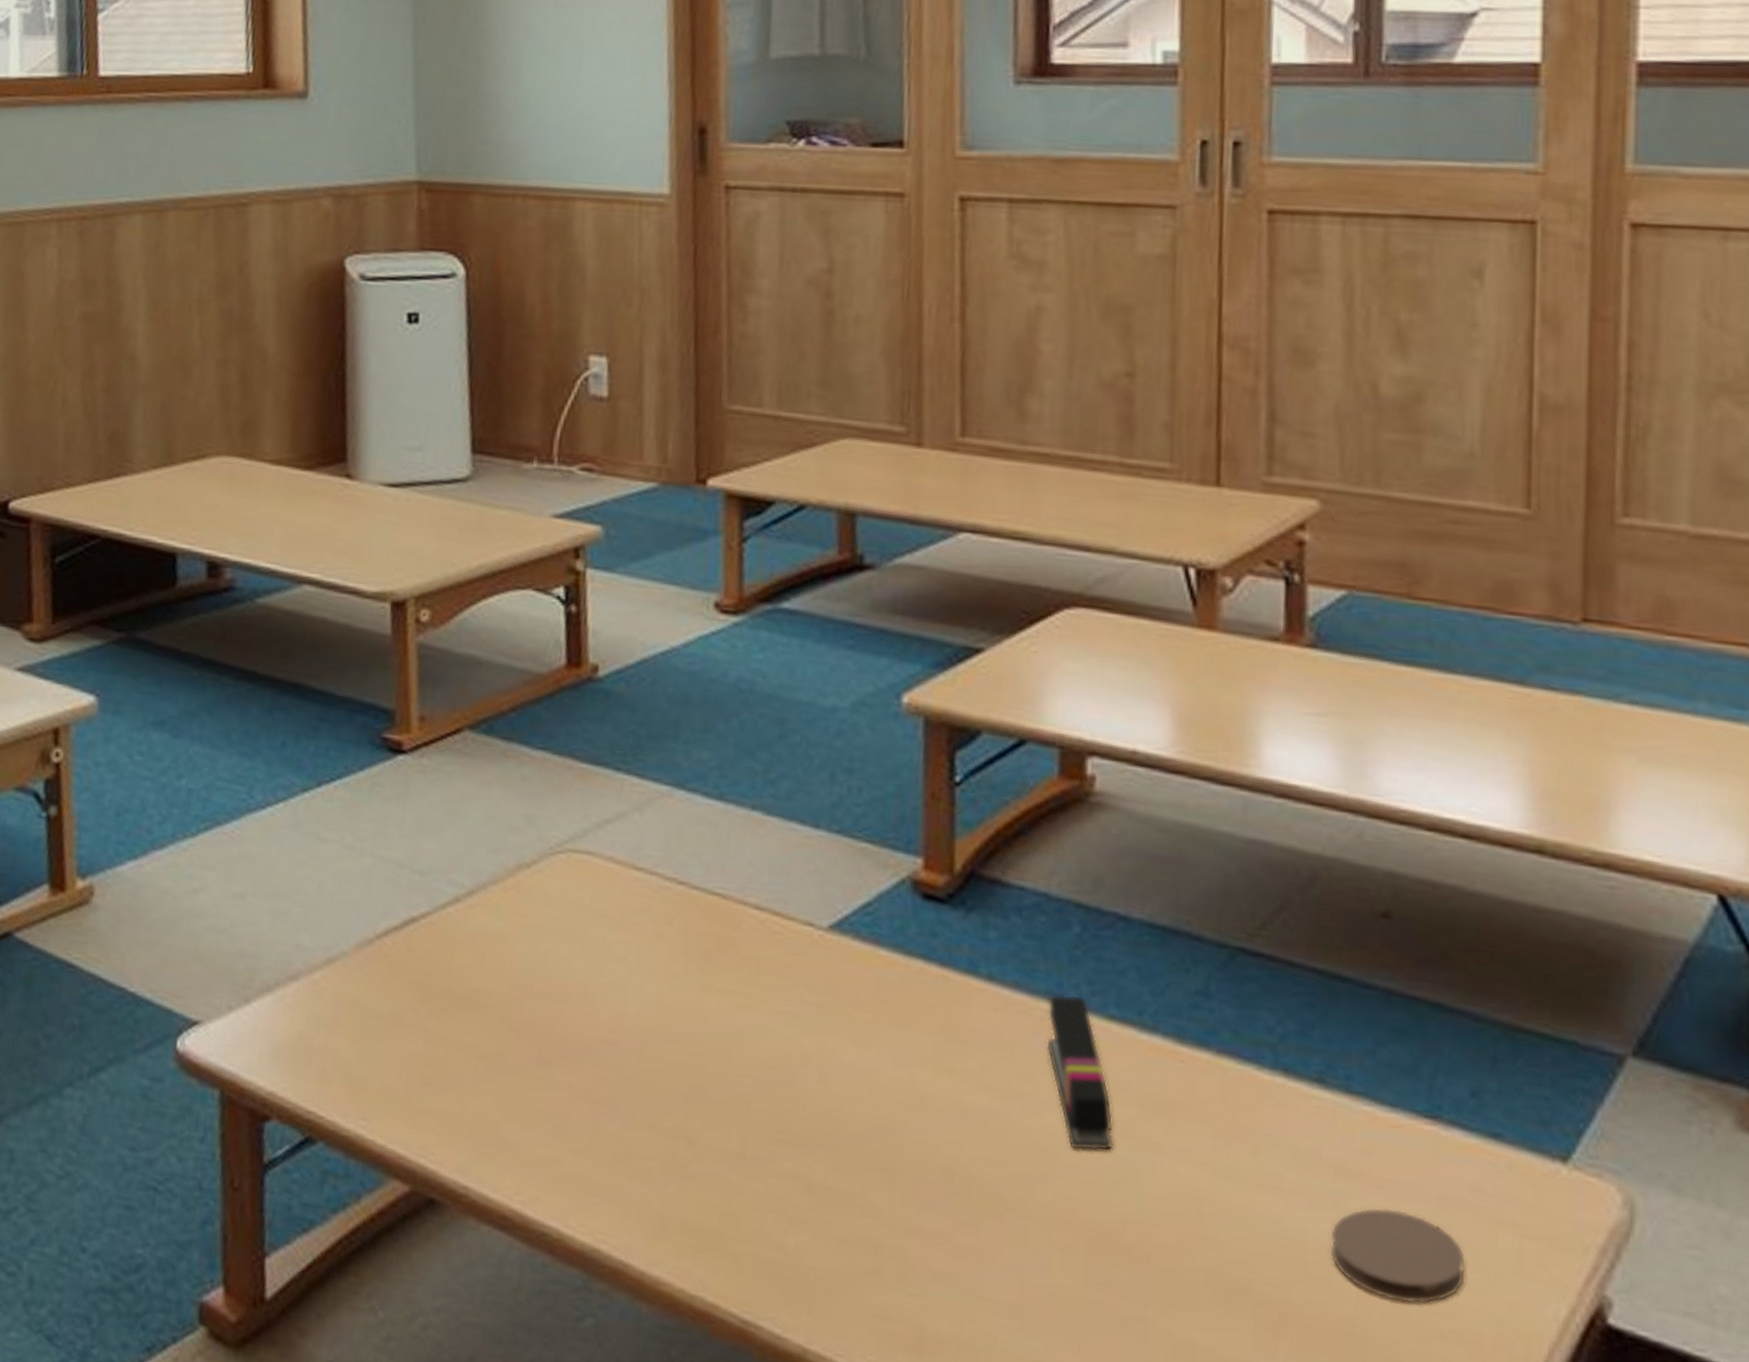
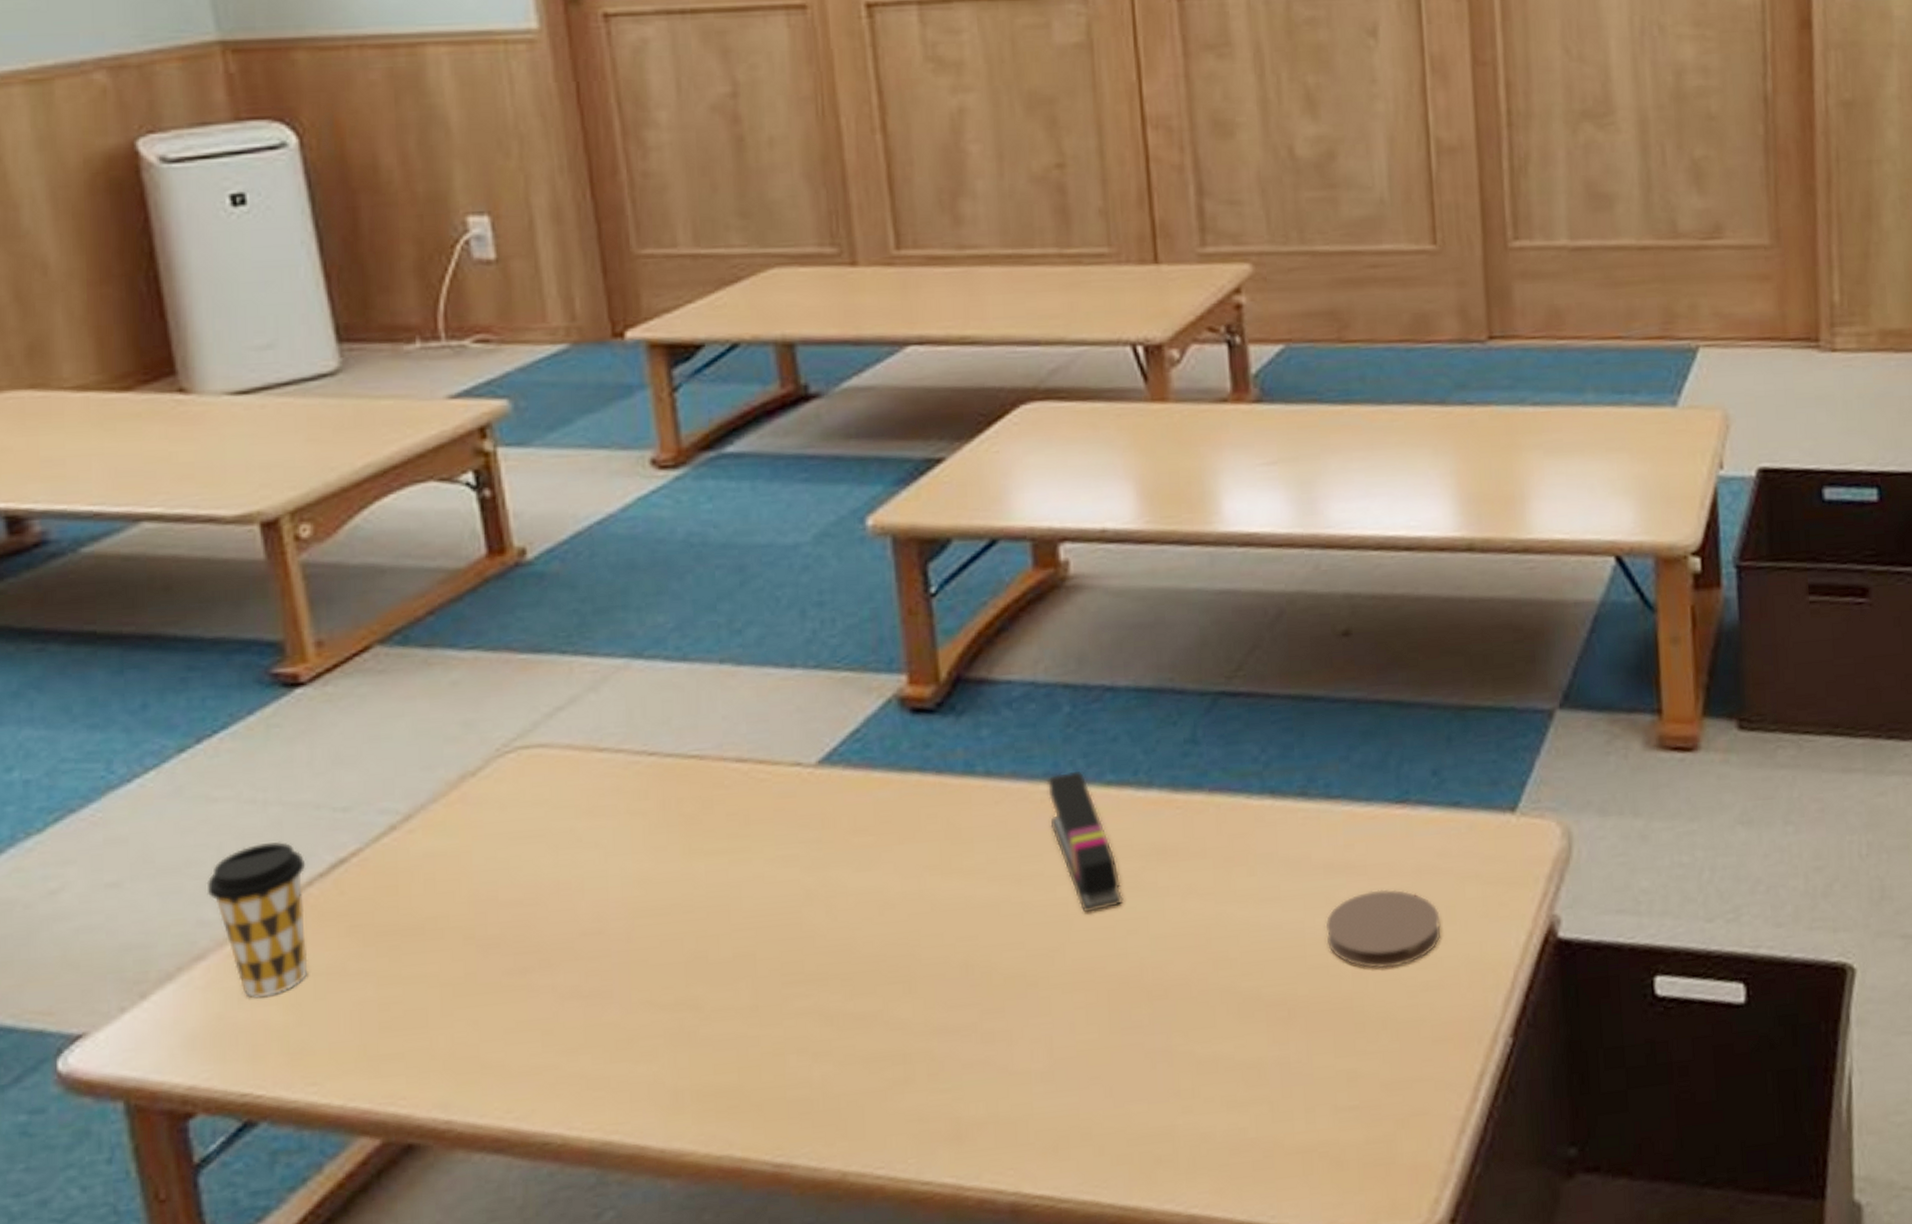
coffee cup: none [306,887,385,1029] -> present [206,841,308,998]

